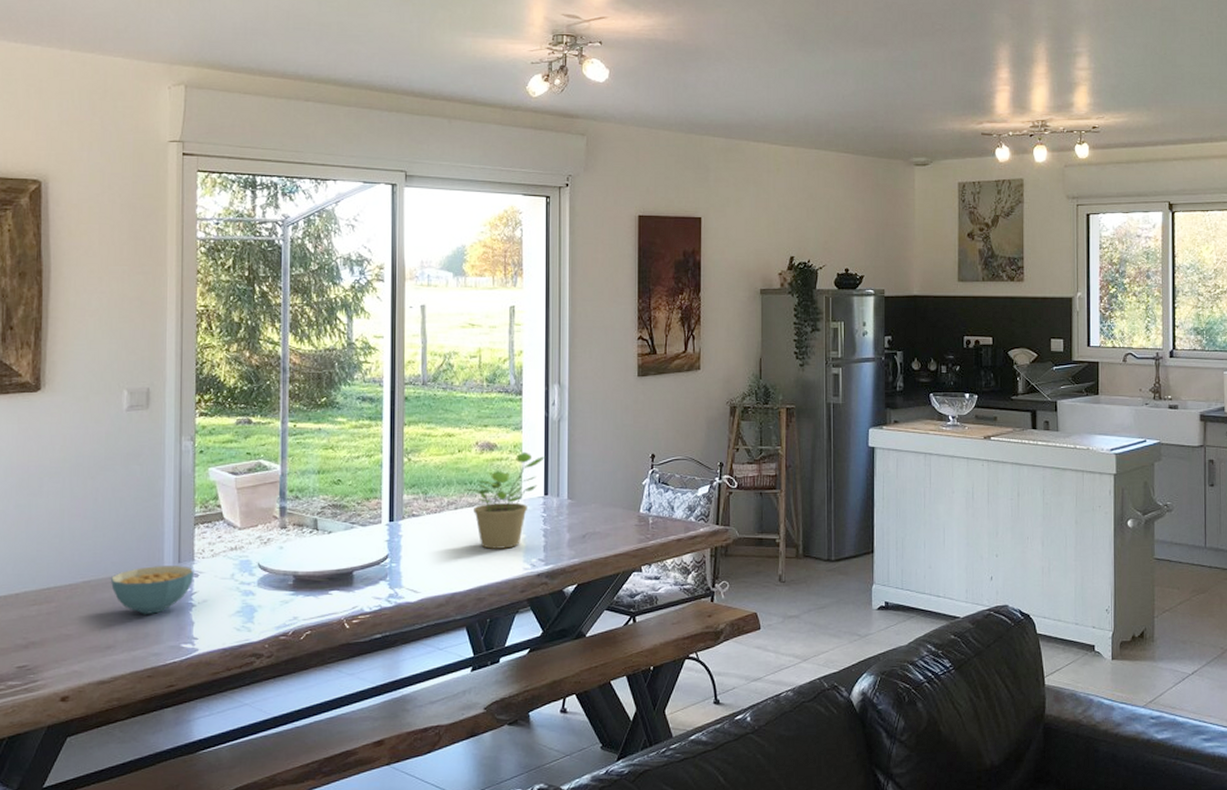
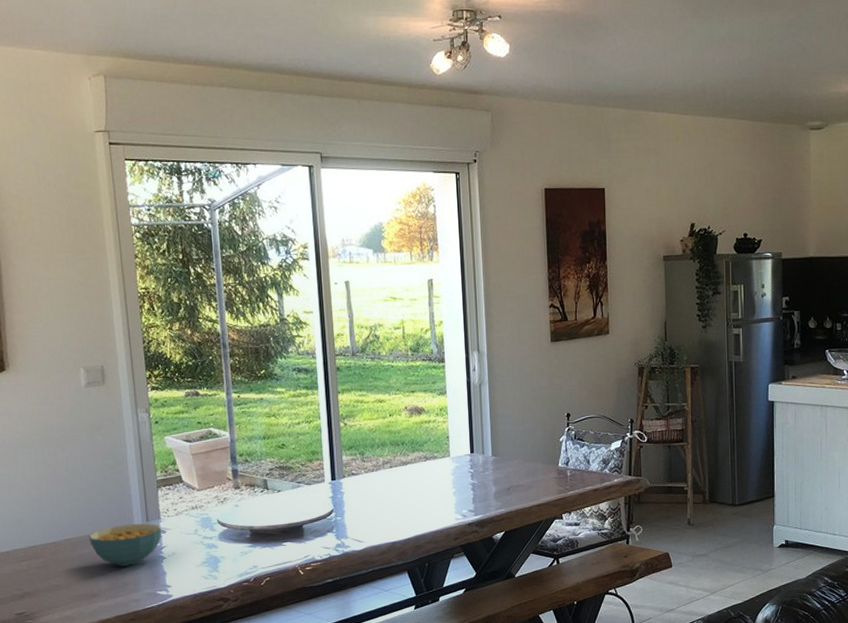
potted plant: present [463,451,546,549] -> none [396,414,470,502]

